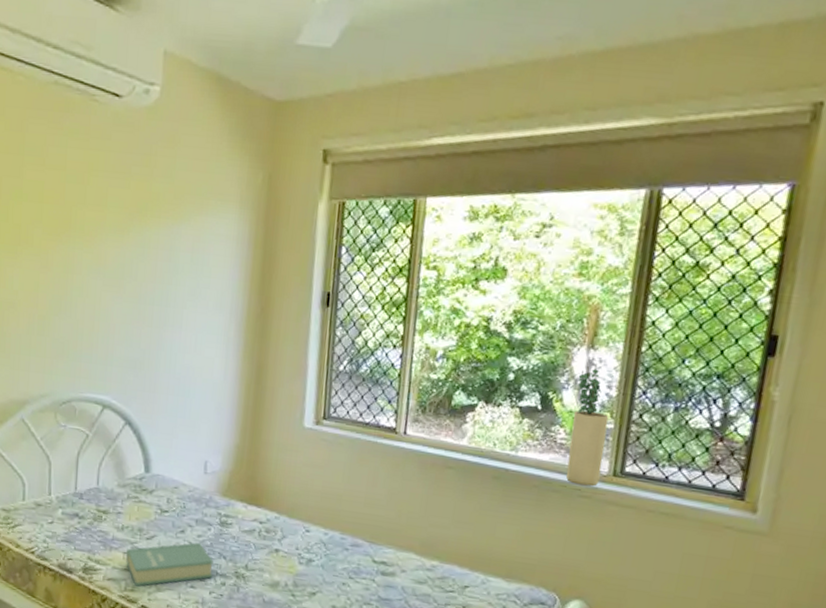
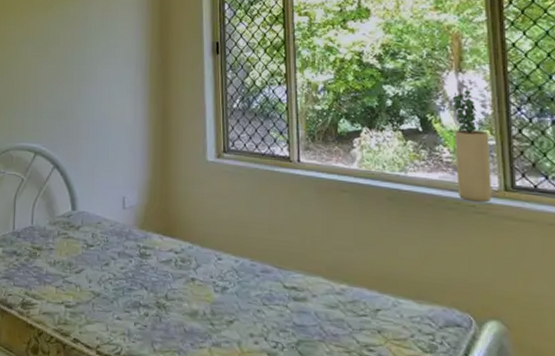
book: present [126,542,213,587] -> none [58,274,137,320]

